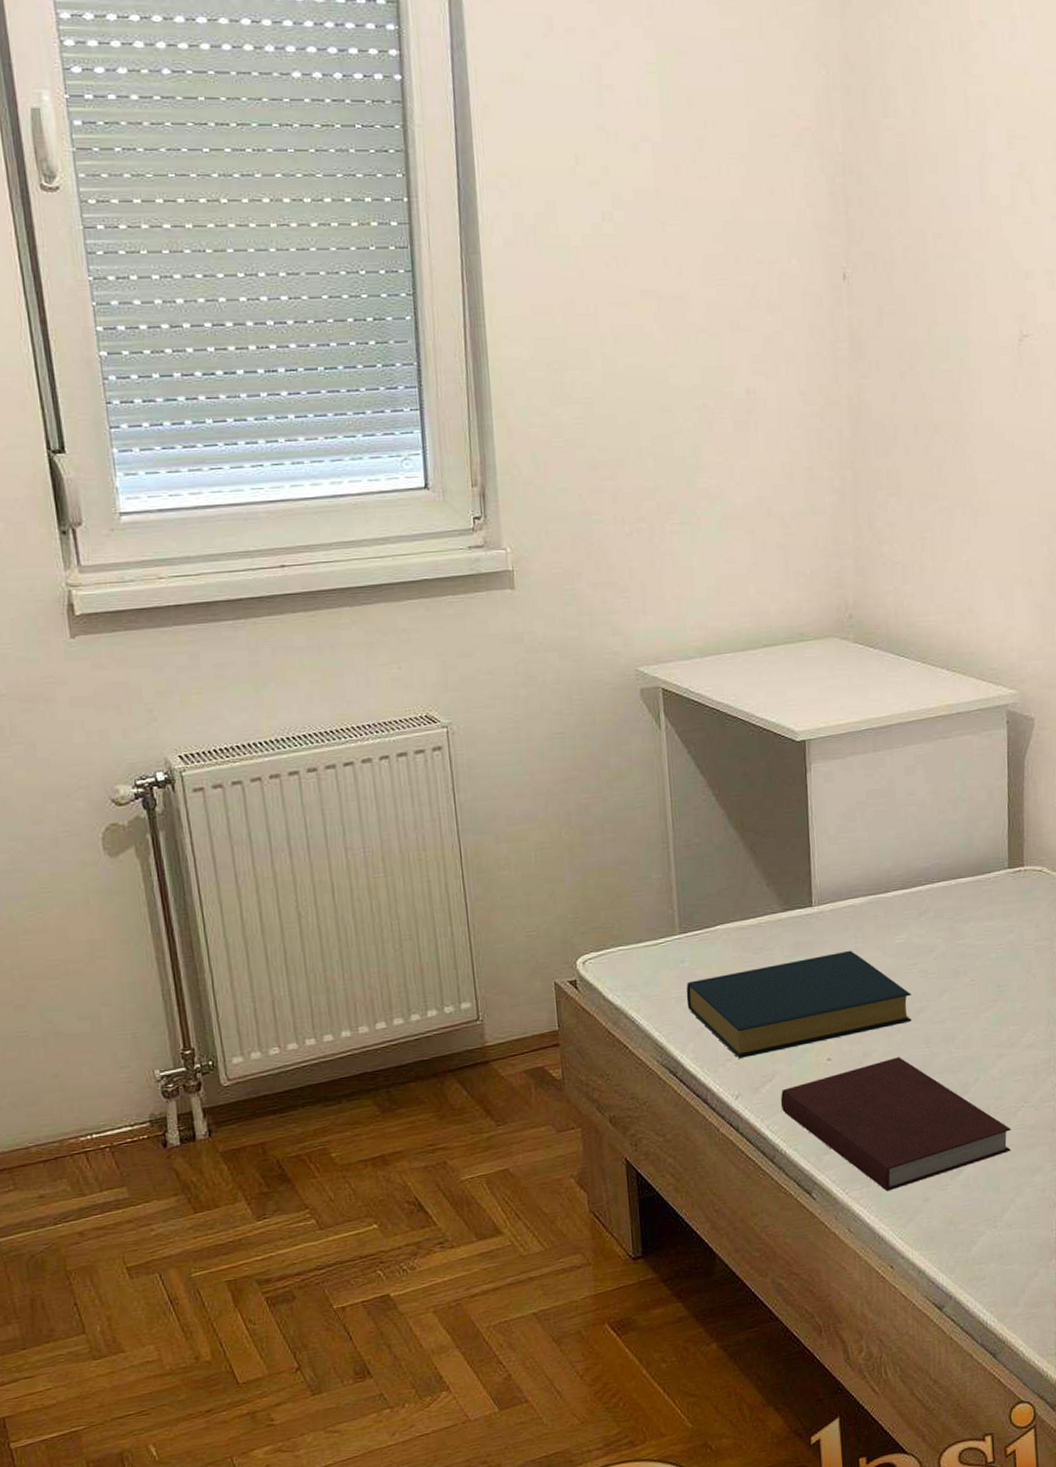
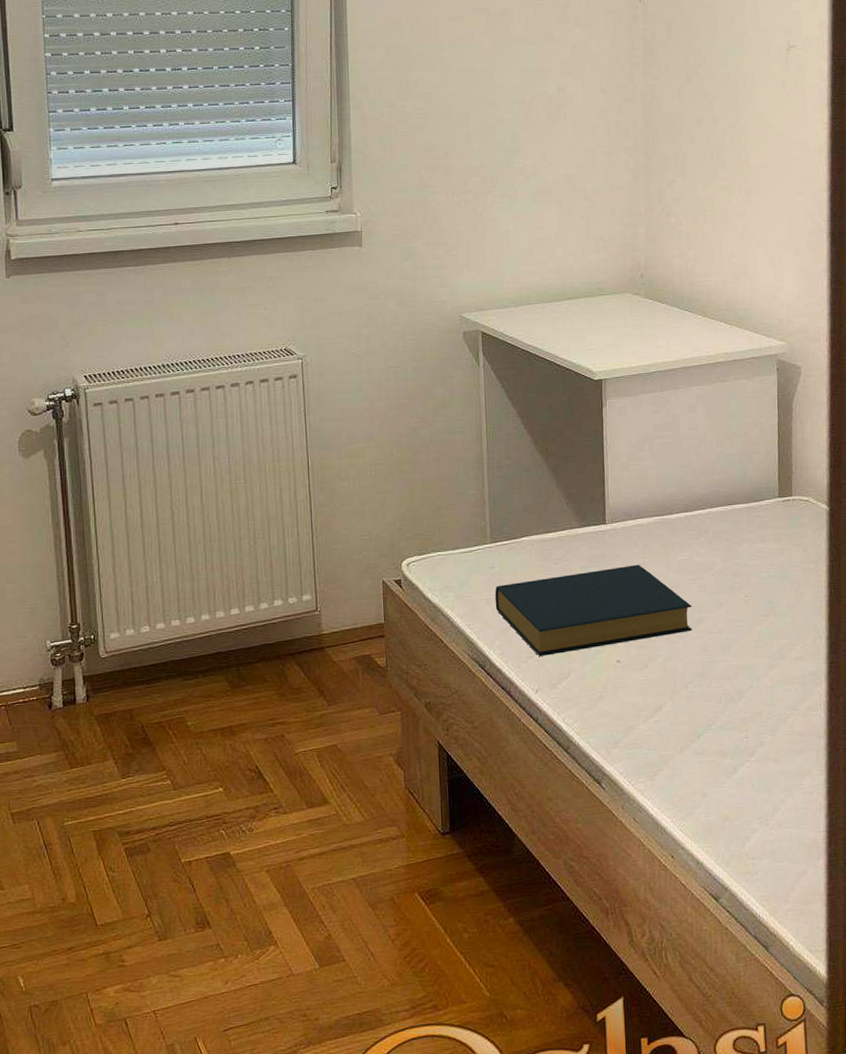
notebook: present [780,1057,1012,1192] -> none [575,662,782,786]

